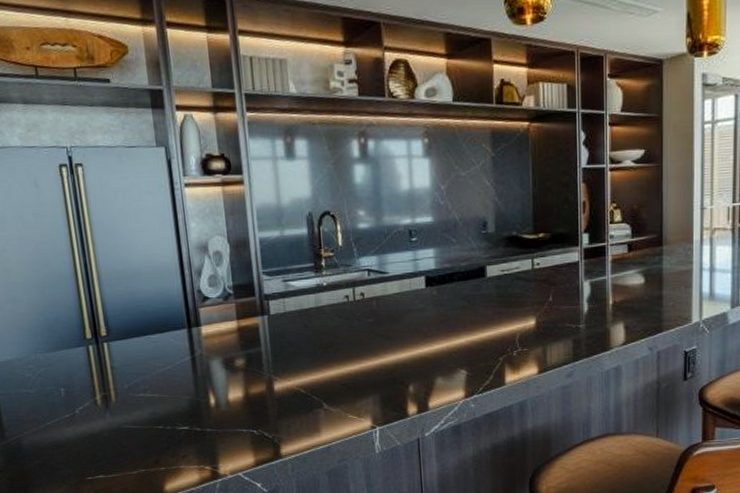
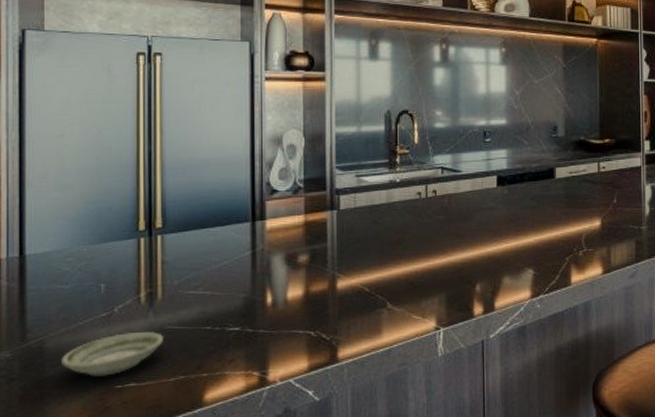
saucer: none [37,430,122,469] -> present [61,331,163,377]

